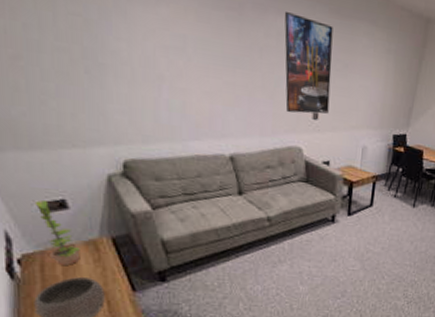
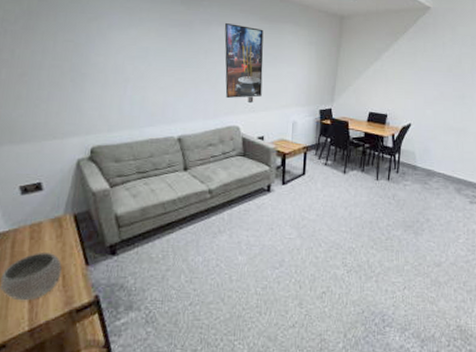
plant: present [34,200,80,265] -> none [16,184,47,241]

